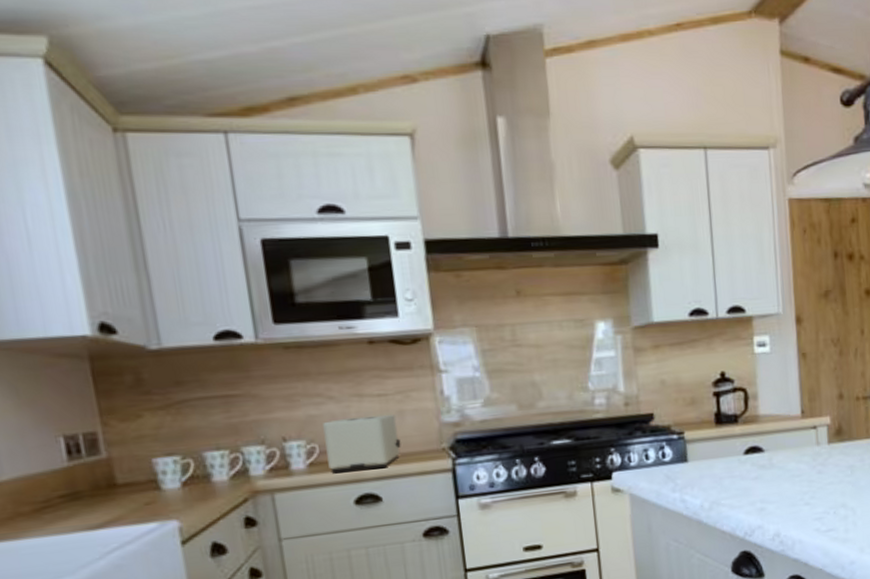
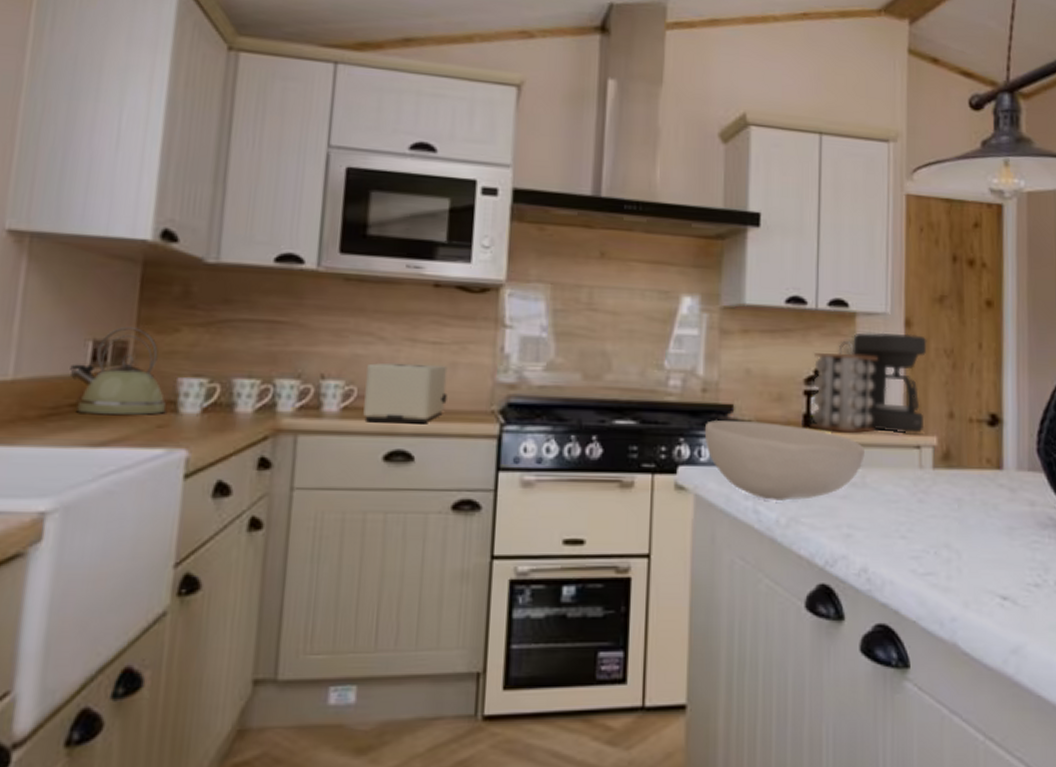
kettle: none [50,418,150,503] -> present [72,326,166,416]
bowl: none [631,424,770,490] -> present [704,420,865,501]
spice rack: none [719,343,776,426] -> present [810,341,878,434]
coffee maker: none [752,329,819,419] -> present [853,332,927,433]

